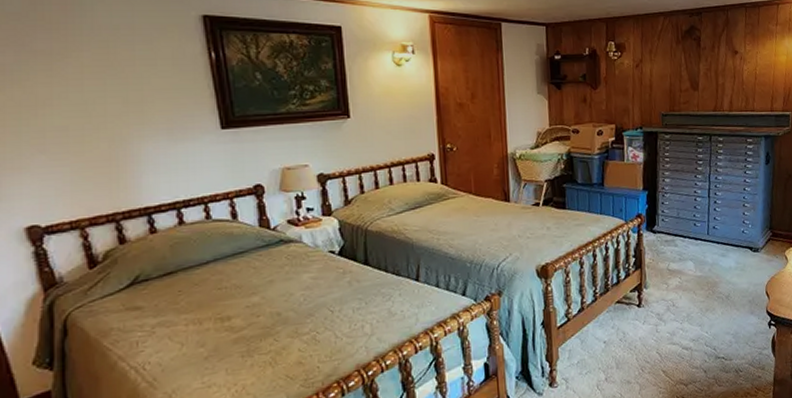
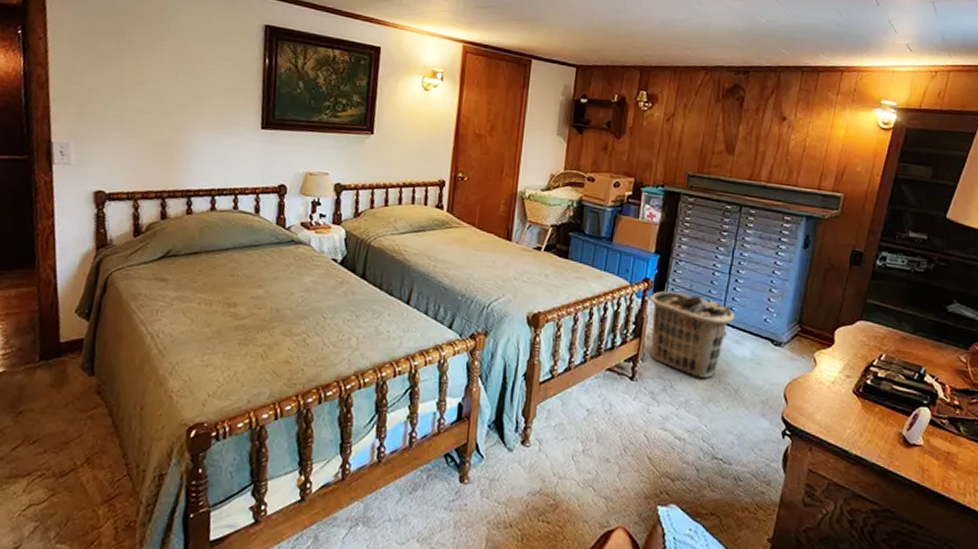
clothes hamper: none [643,221,718,293] -> present [649,291,735,378]

